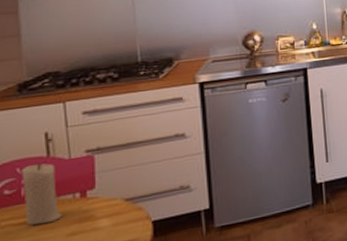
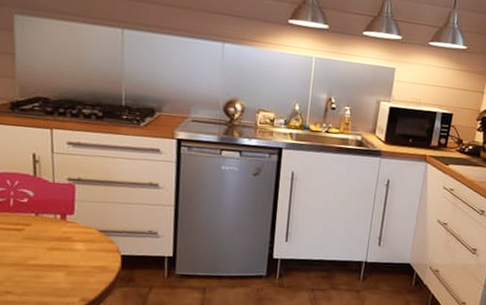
candle: present [22,163,63,225] -> none [11,179,45,235]

